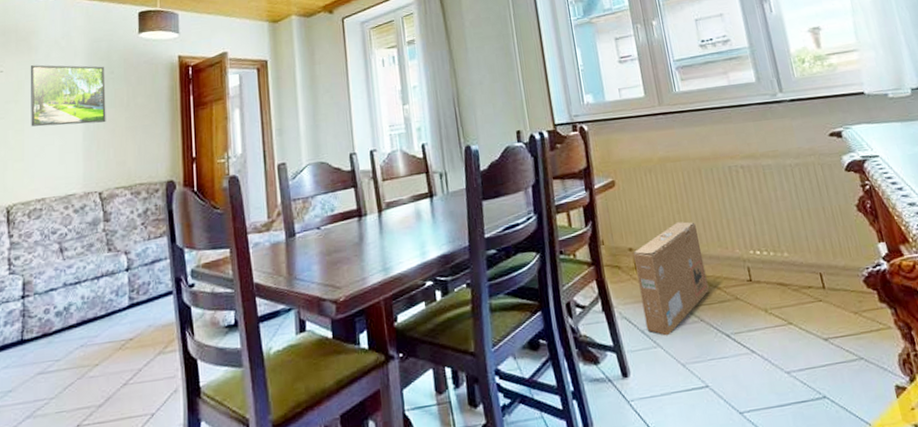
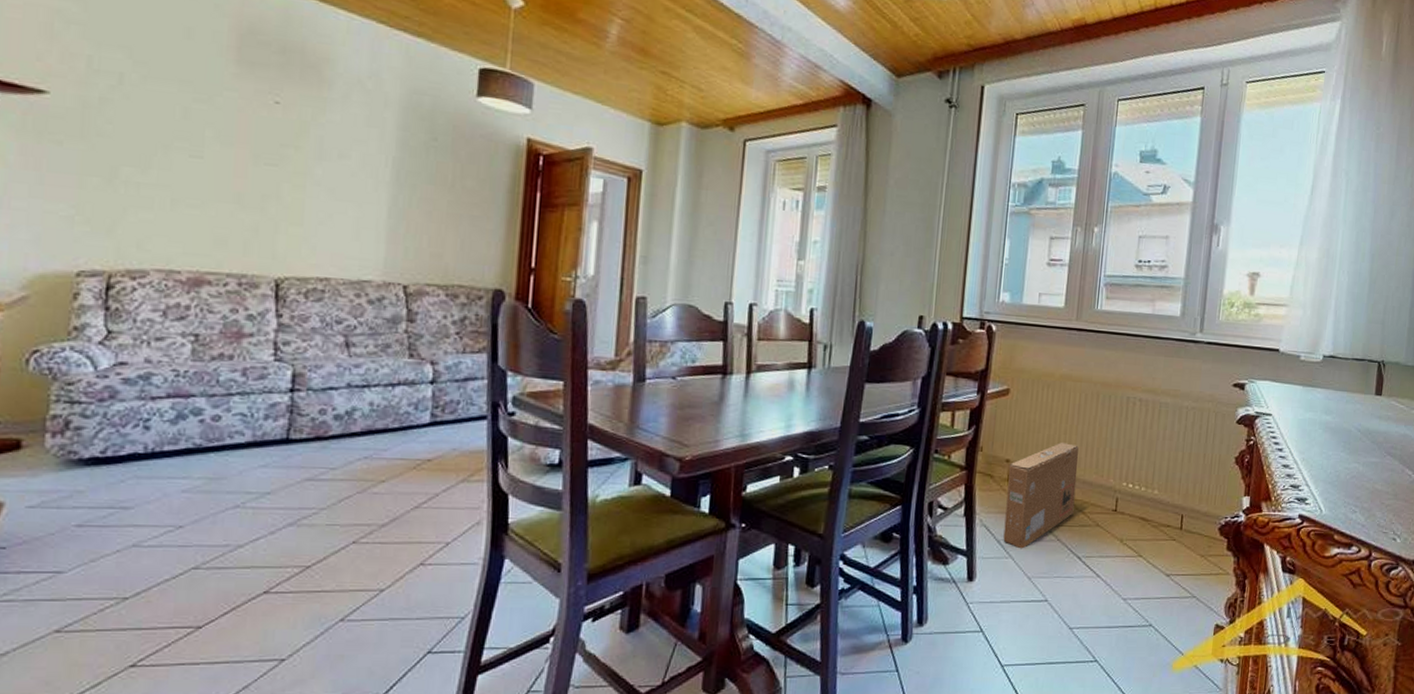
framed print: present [30,65,106,127] -> none [315,104,425,200]

